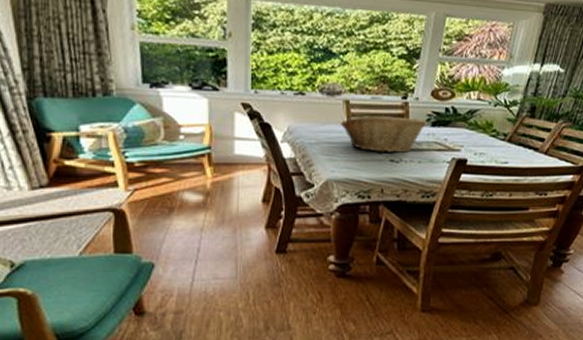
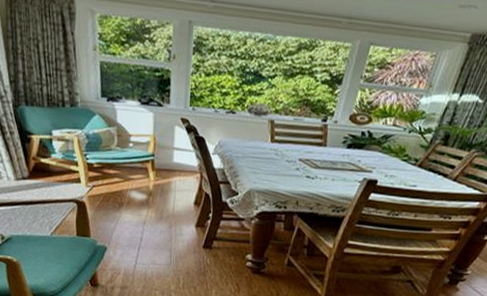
fruit basket: present [341,115,427,153] -> none [265,135,343,171]

